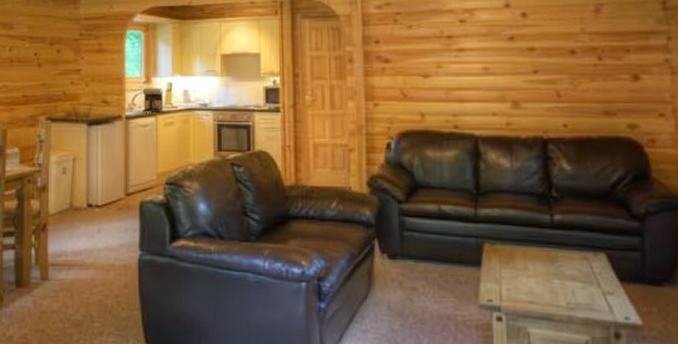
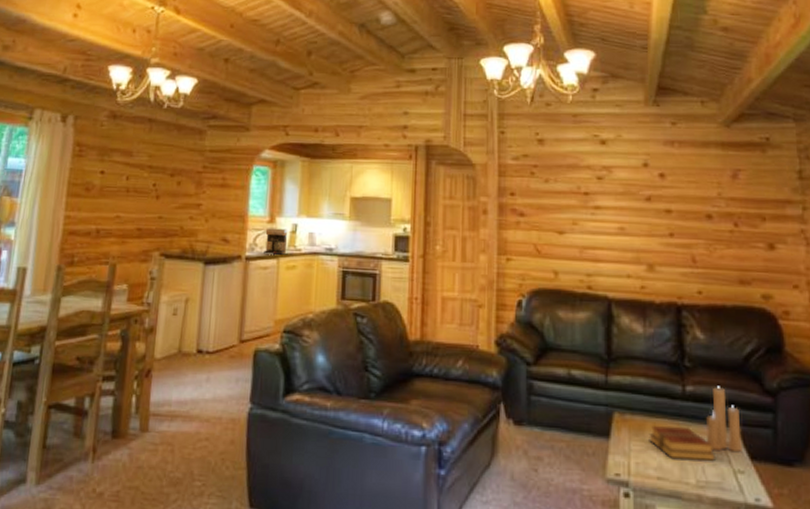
books: none [519,253,586,285] -> present [649,426,717,462]
candle: none [574,213,612,274] -> present [705,386,743,452]

